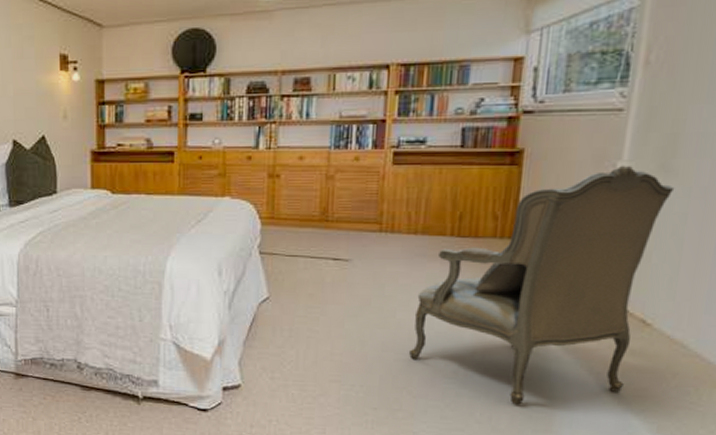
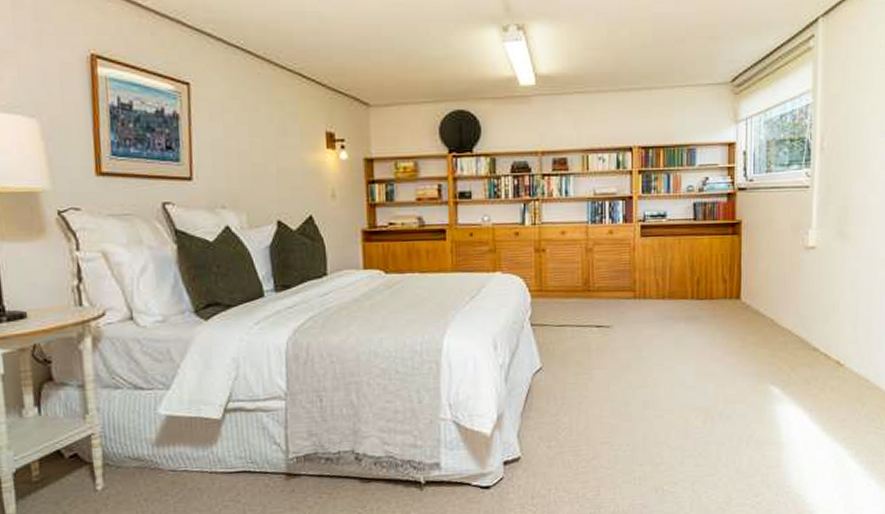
armchair: present [409,165,675,405] -> none [666,232,850,446]

